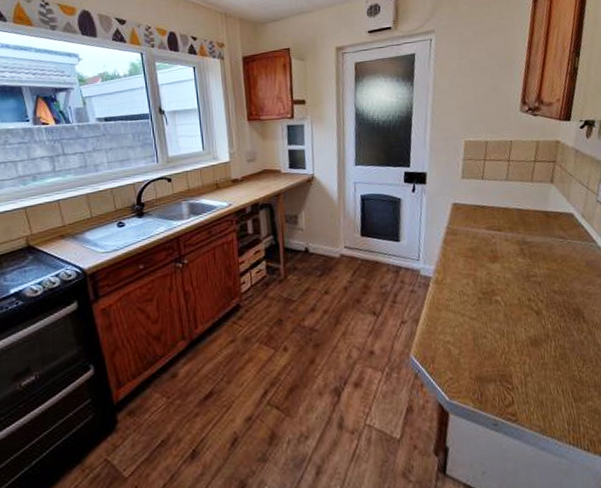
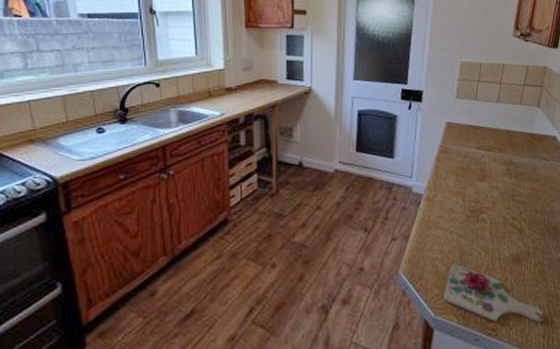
cutting board: none [457,346,568,408] -> present [443,263,544,323]

